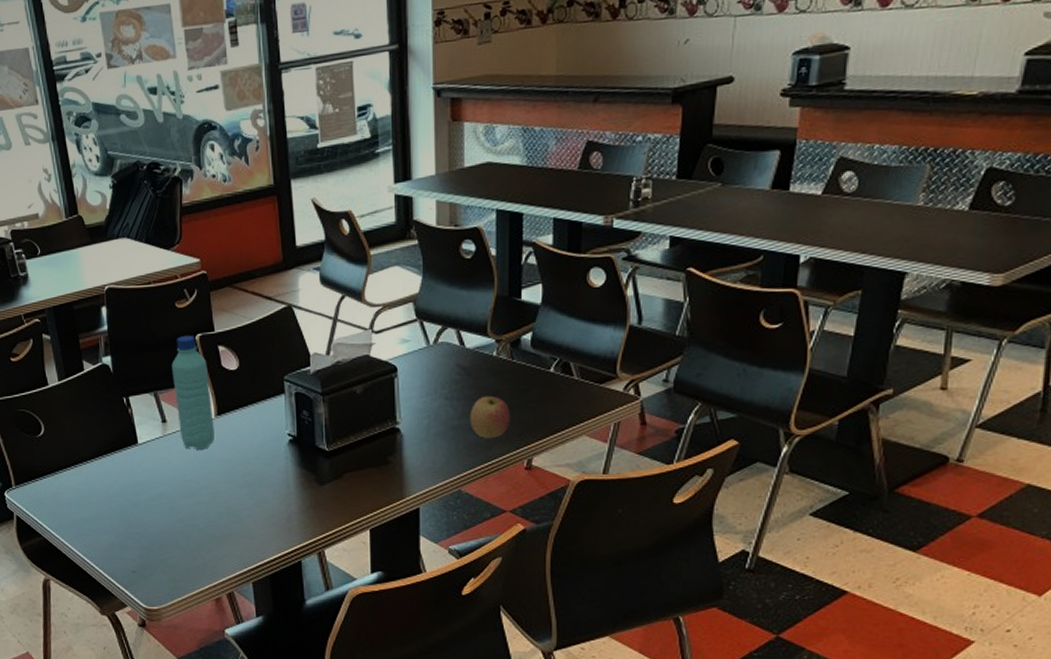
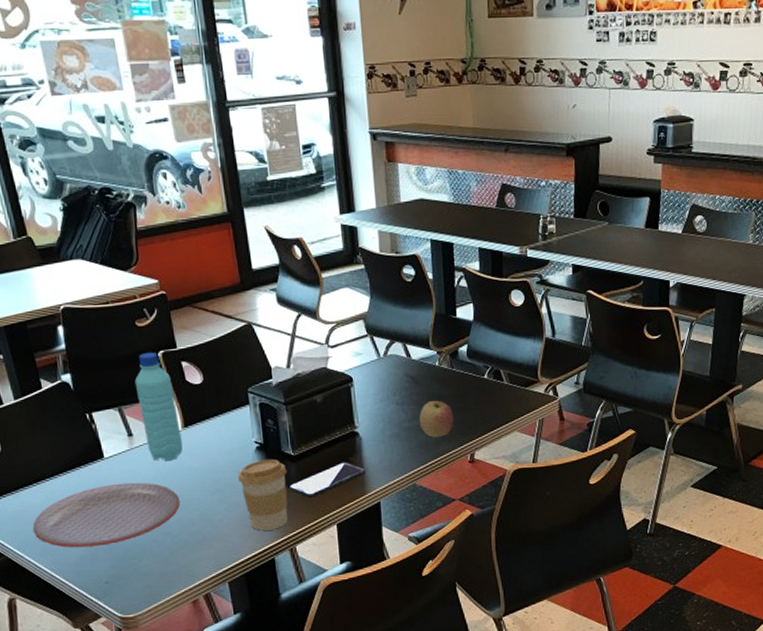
plate: none [69,470,209,534] -> present [32,482,180,548]
coffee cup: none [269,453,320,530] -> present [238,459,288,531]
smartphone: none [322,461,405,498] -> present [290,462,365,498]

